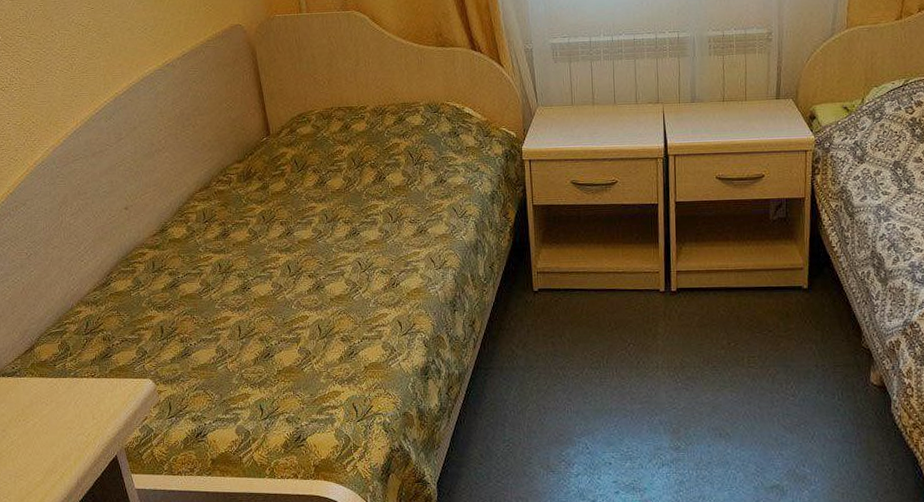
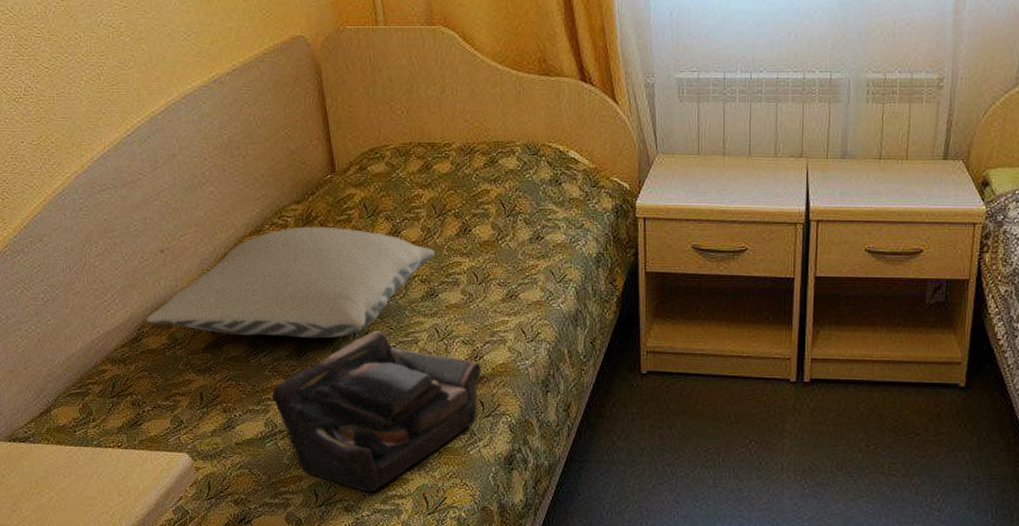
pillow: none [114,181,355,276] -> present [146,227,435,339]
tote bag: none [221,266,399,405] -> present [271,331,482,493]

